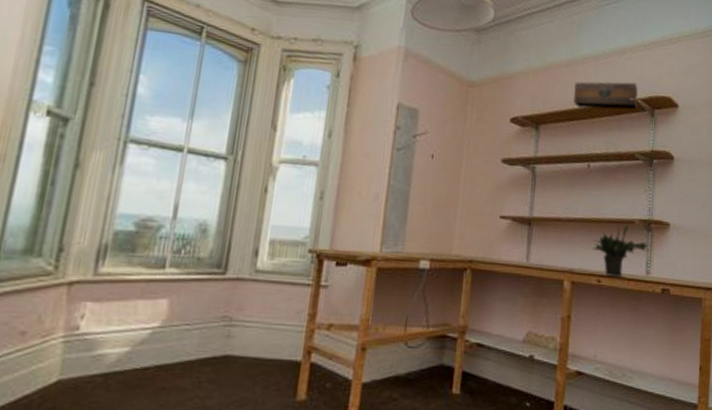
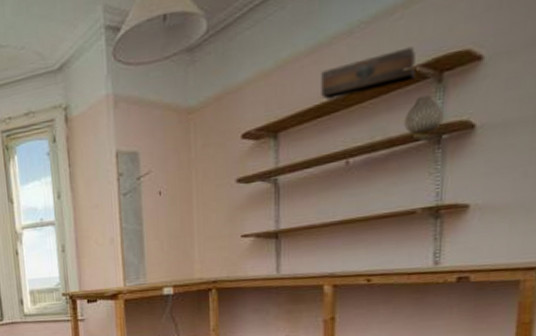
potted plant: present [591,223,647,277] -> none [357,215,435,274]
vase: none [629,124,656,155] -> present [403,95,445,134]

